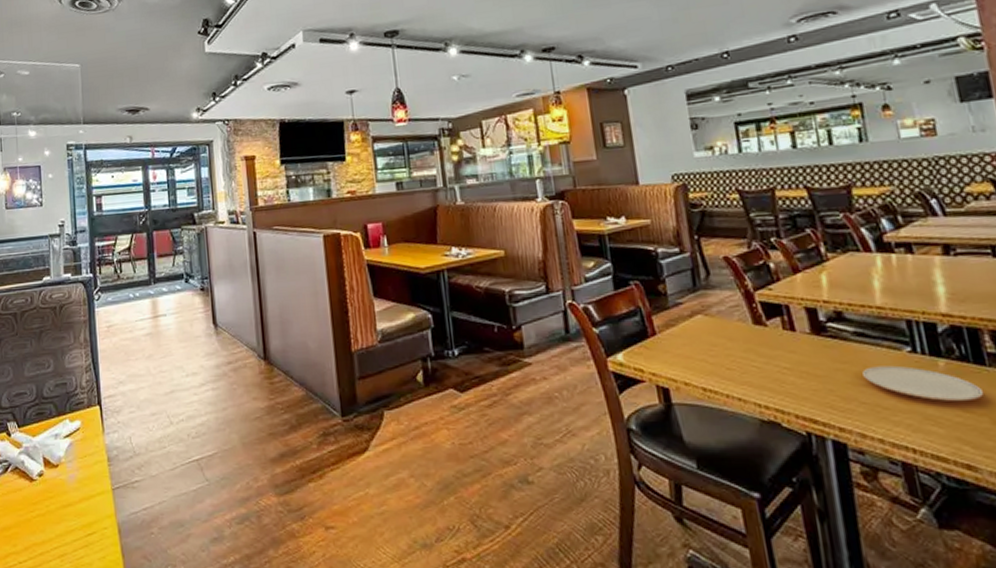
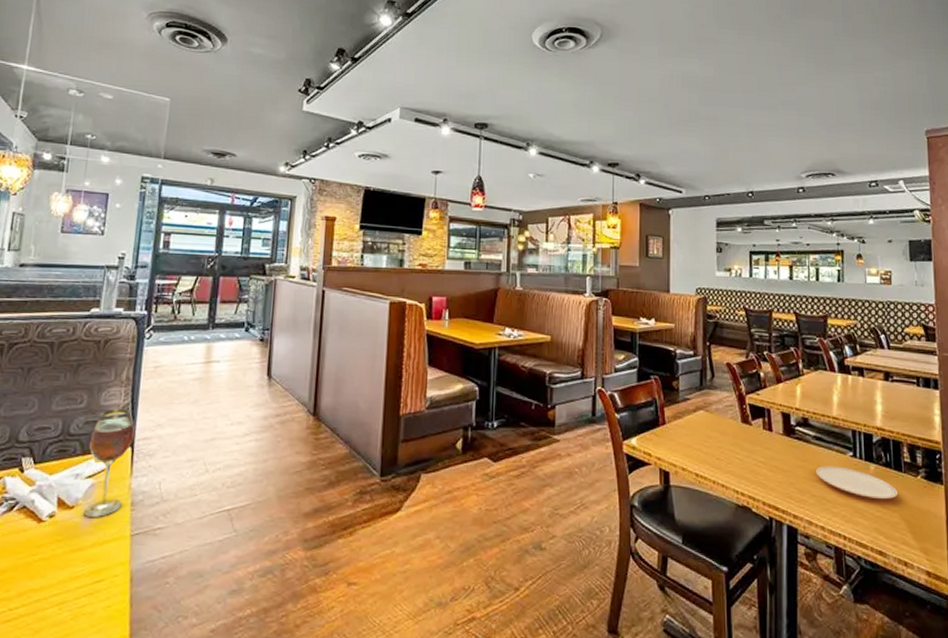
wineglass: none [61,368,100,474] -> present [84,408,135,517]

